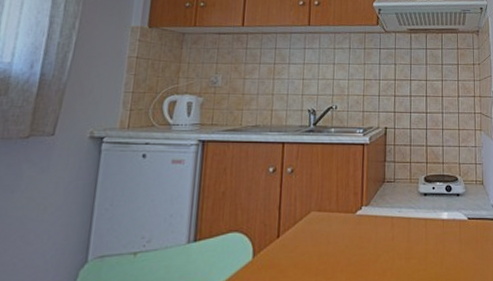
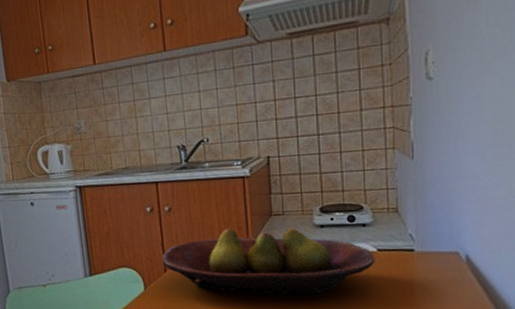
fruit bowl: none [276,192,466,263] -> present [162,228,375,295]

